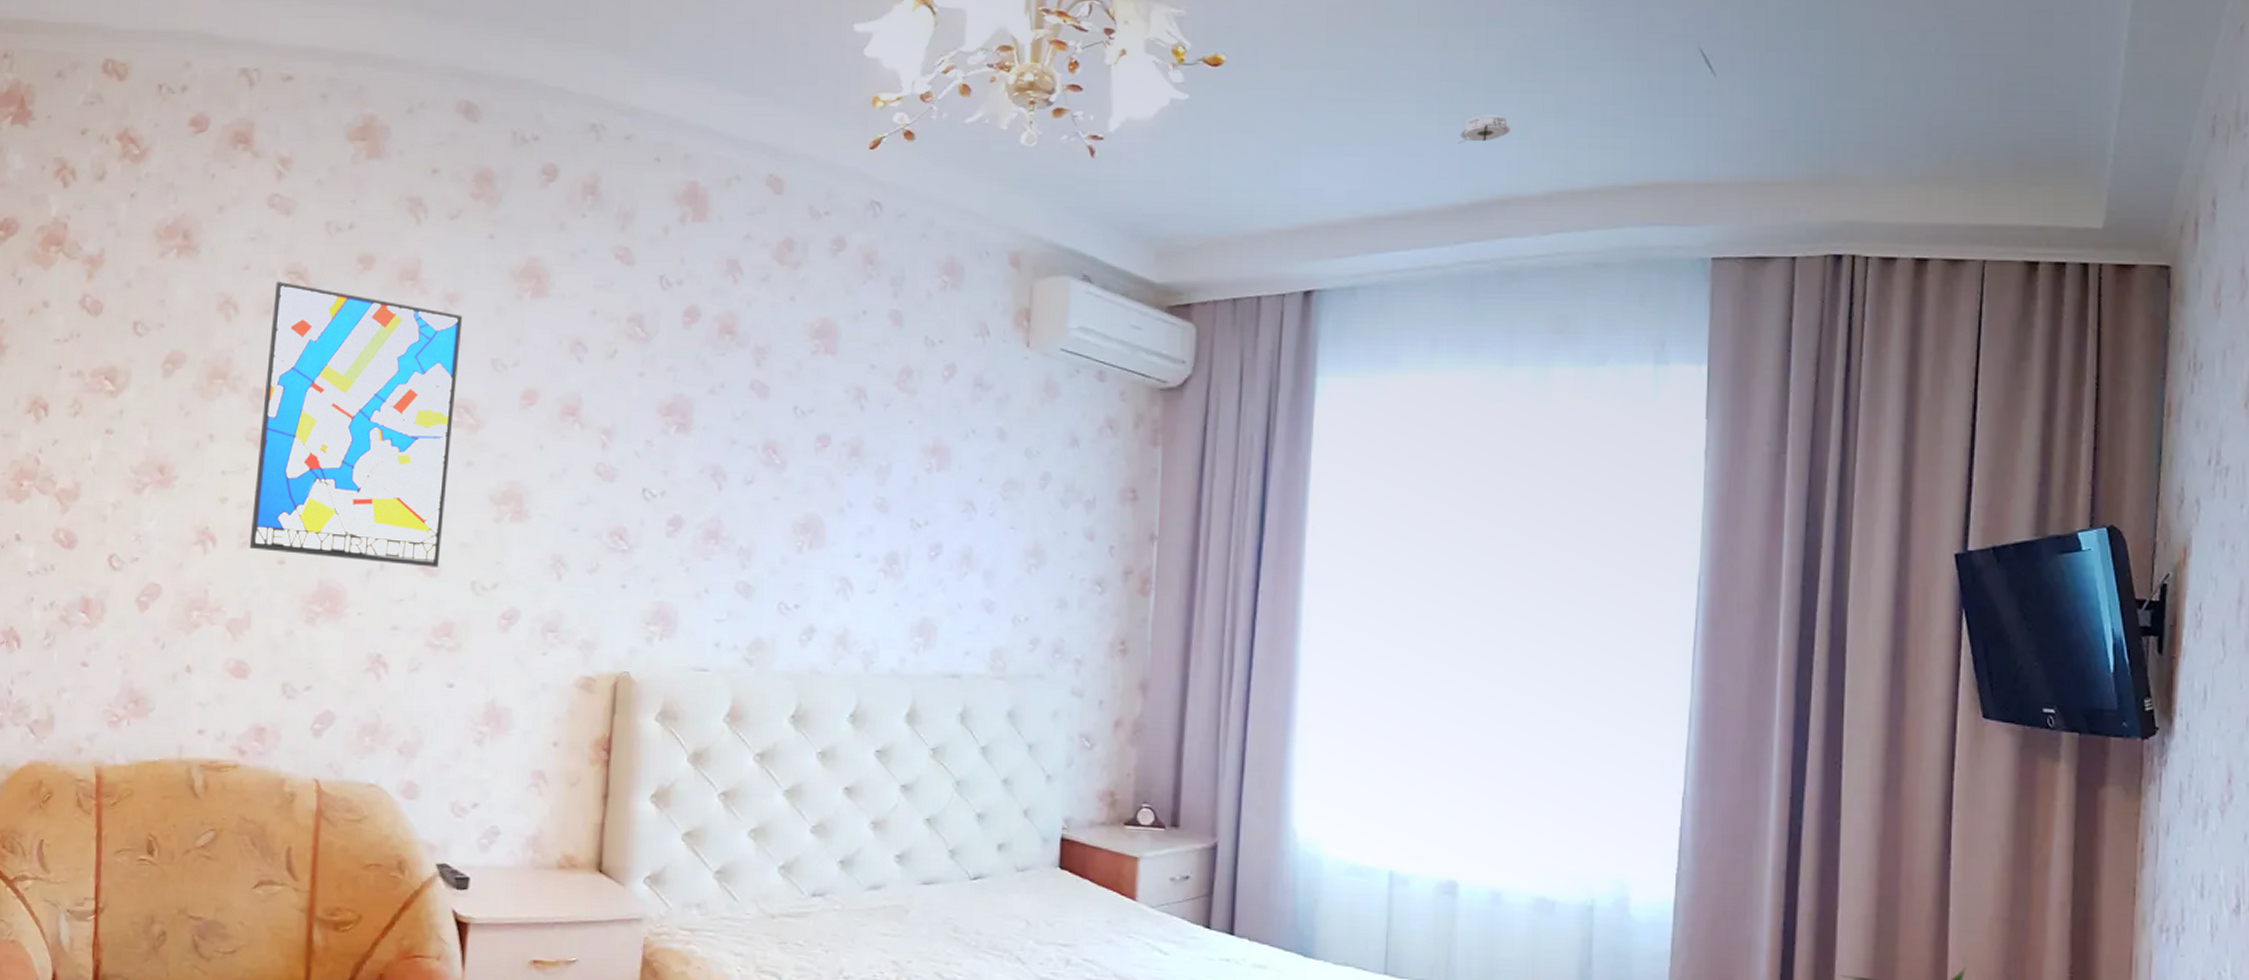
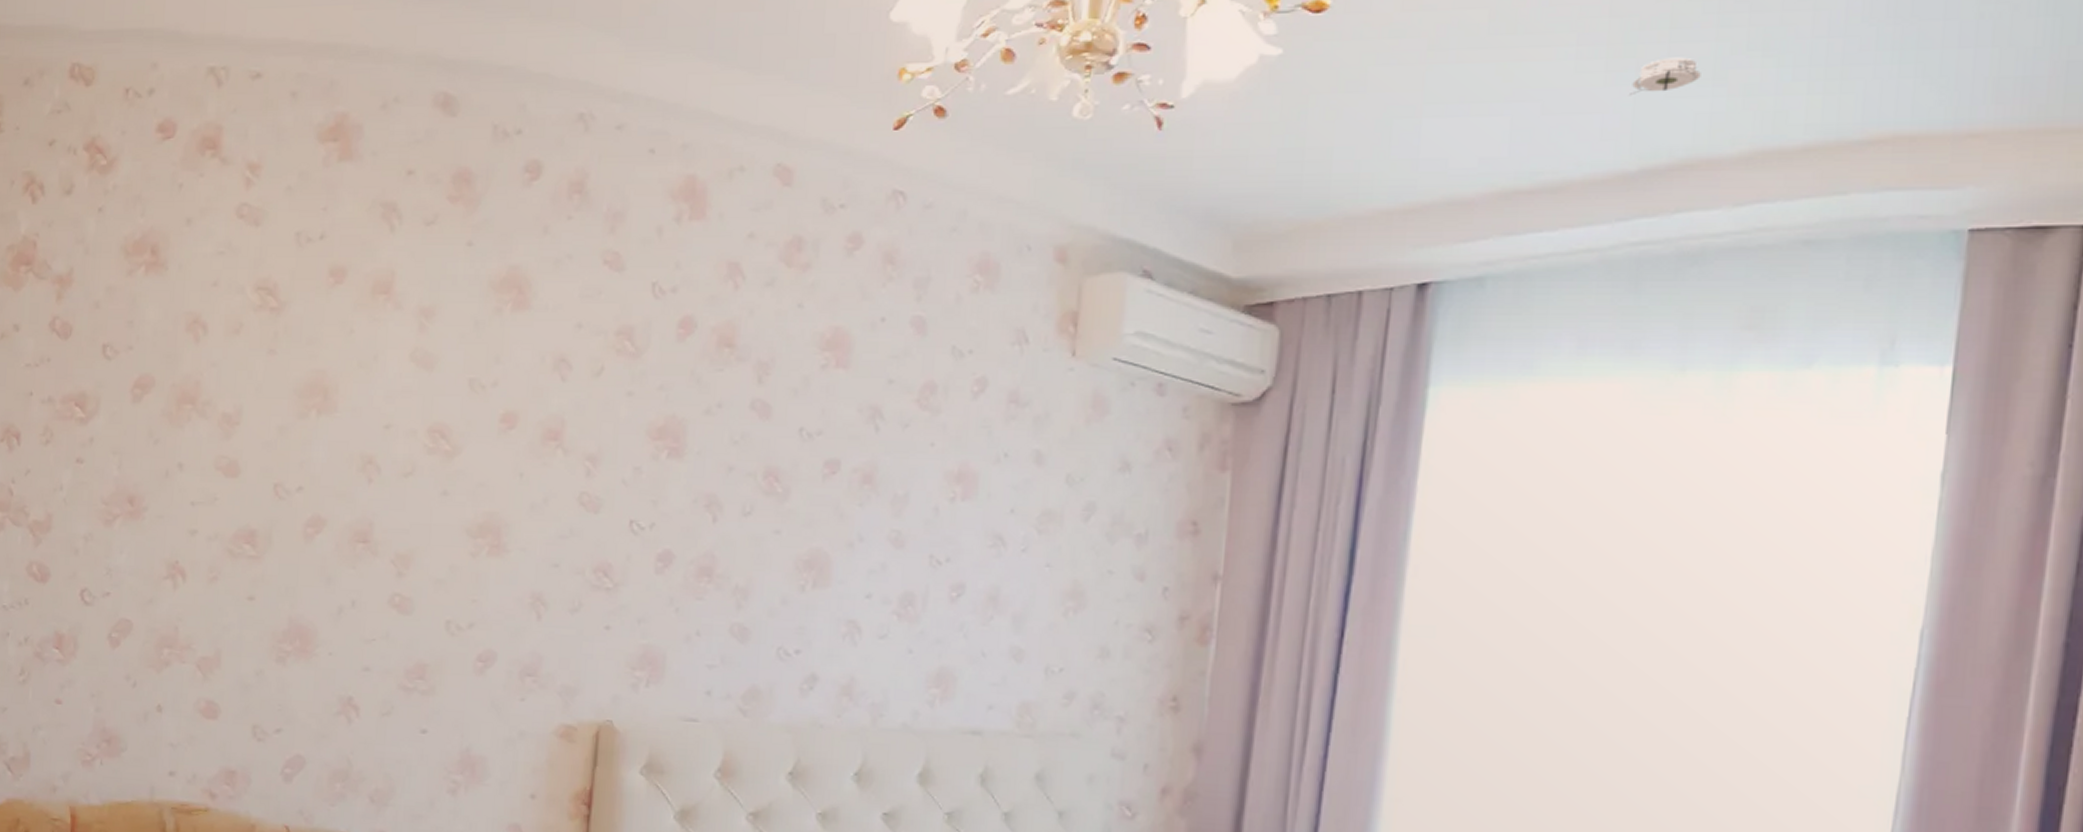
wall art: present [249,281,463,567] -> none [219,297,439,605]

